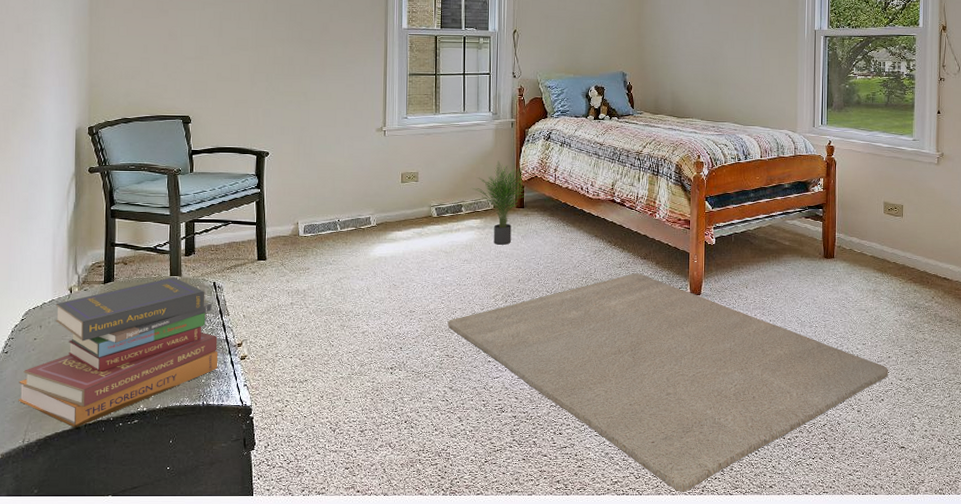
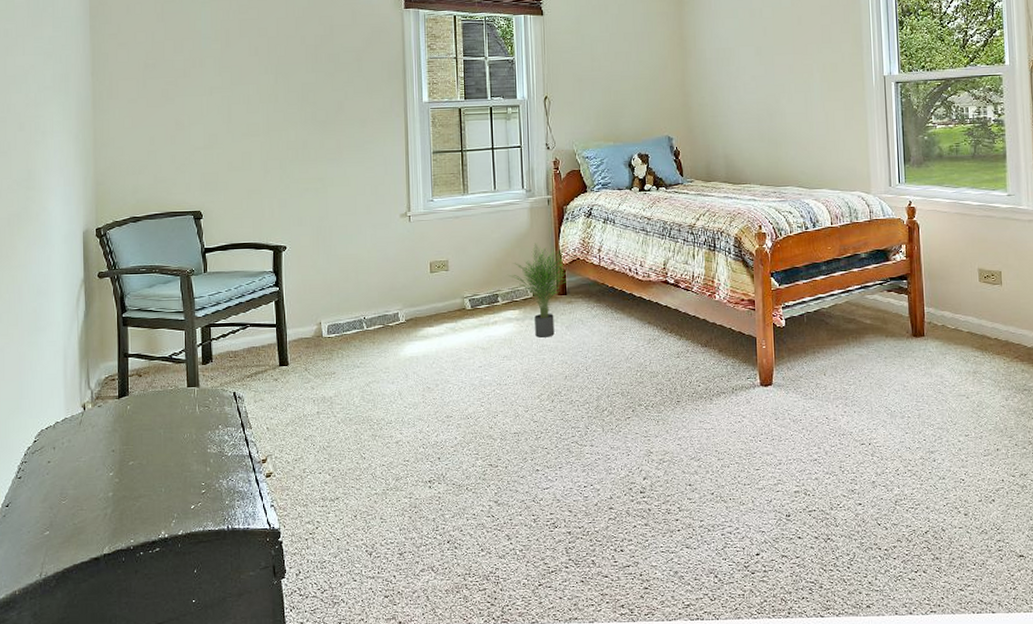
books: present [18,277,218,428] -> none [33,388,242,559]
rug: present [447,273,888,492] -> none [489,363,998,615]

